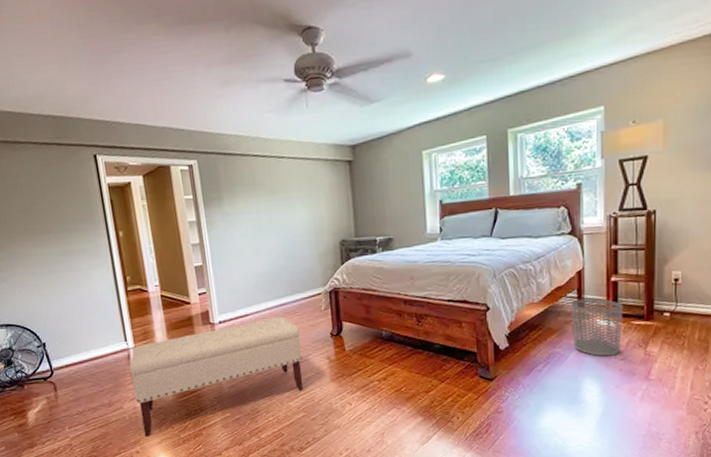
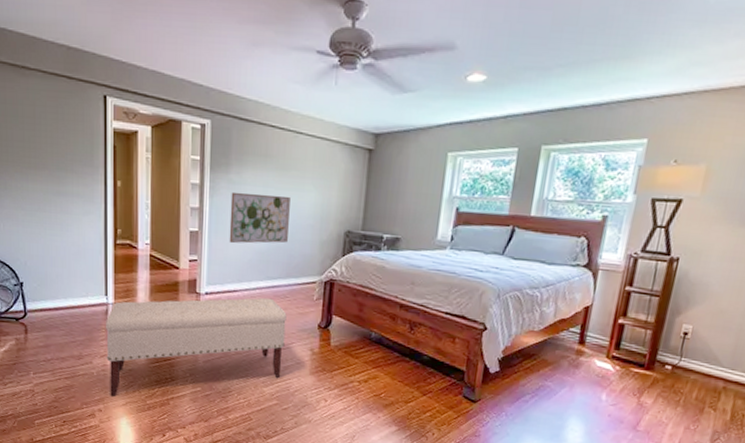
wall art: none [227,218,288,272] -> present [229,191,290,244]
waste bin: present [571,298,623,357] -> none [566,335,626,400]

